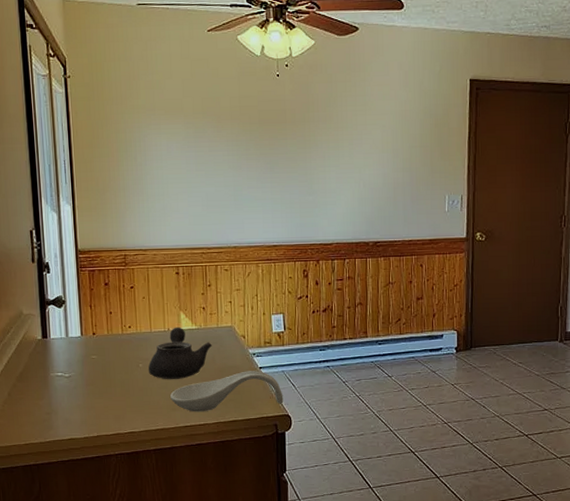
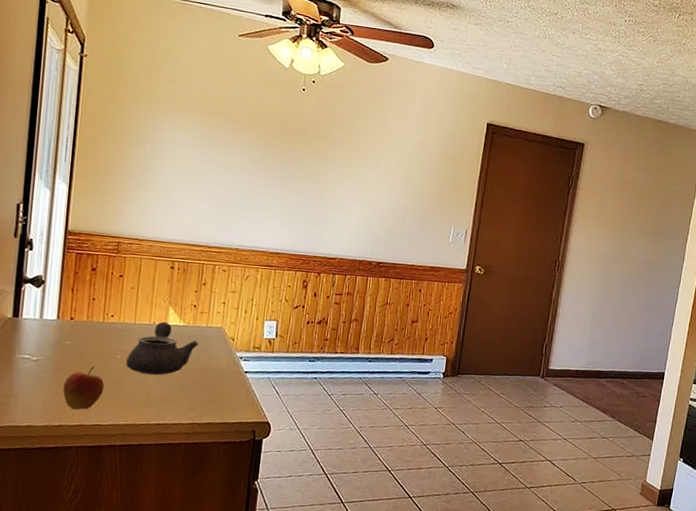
fruit: none [96,377,133,420] -> present [62,366,105,410]
spoon rest: present [170,371,284,412] -> none [146,374,266,411]

